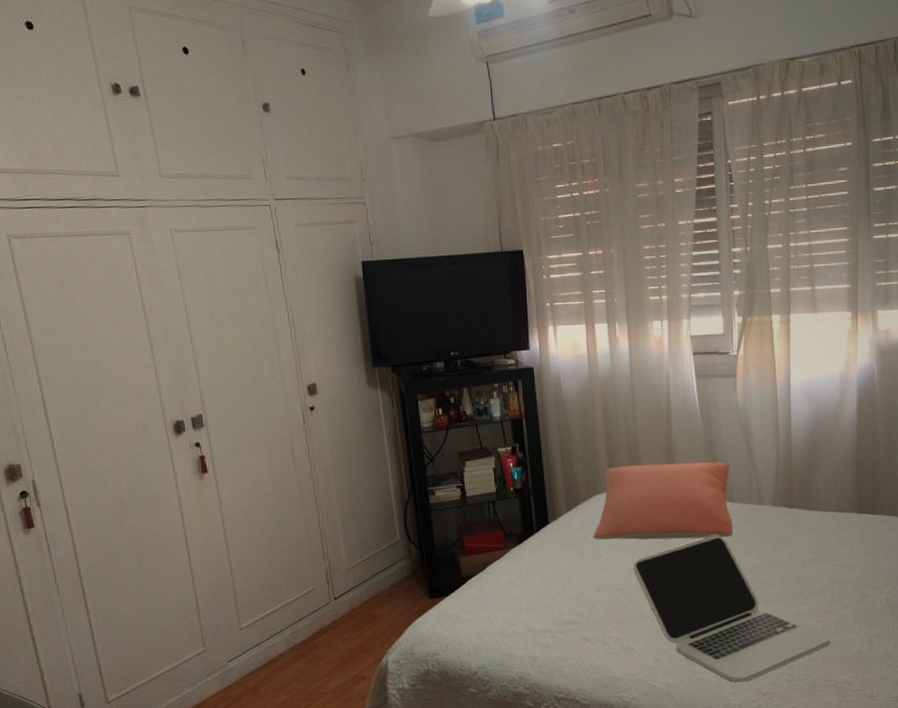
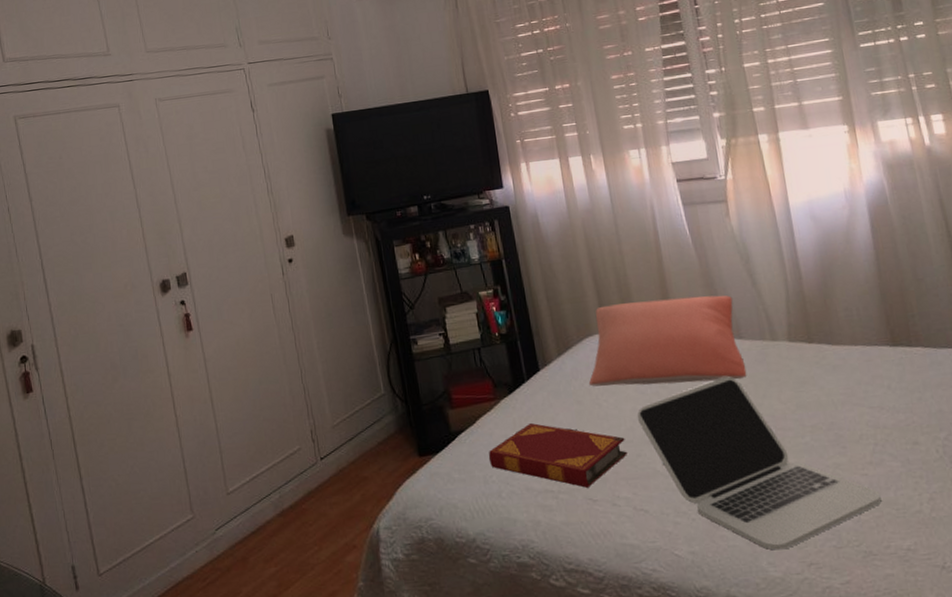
hardback book: none [495,570,621,629] -> present [488,422,627,488]

